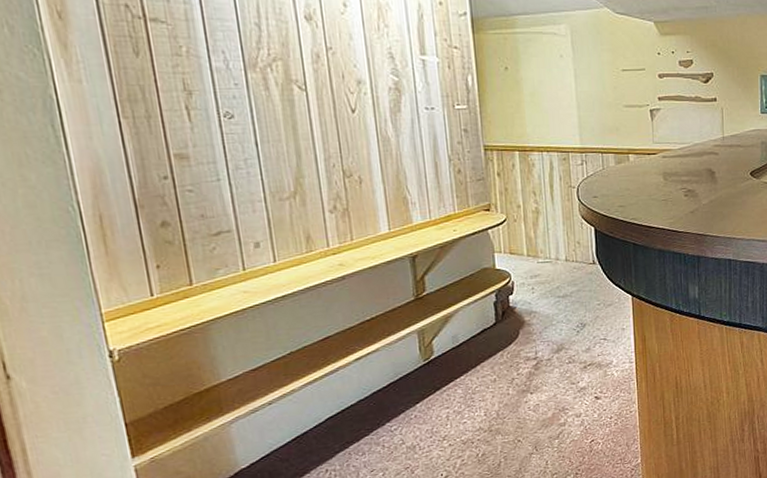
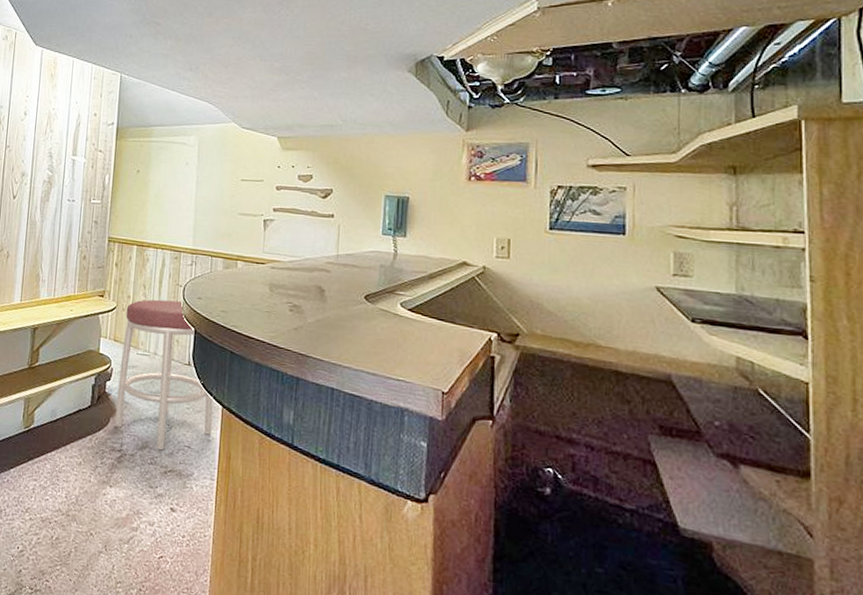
bar stool: none [518,203,625,349] -> present [115,299,214,451]

